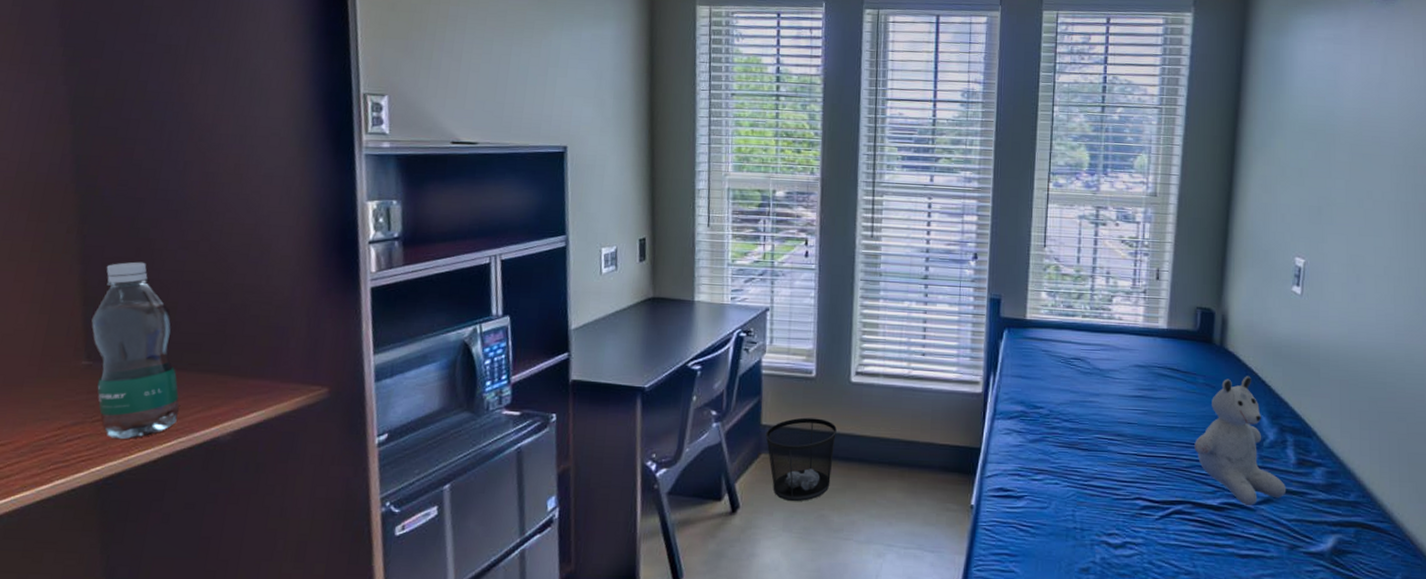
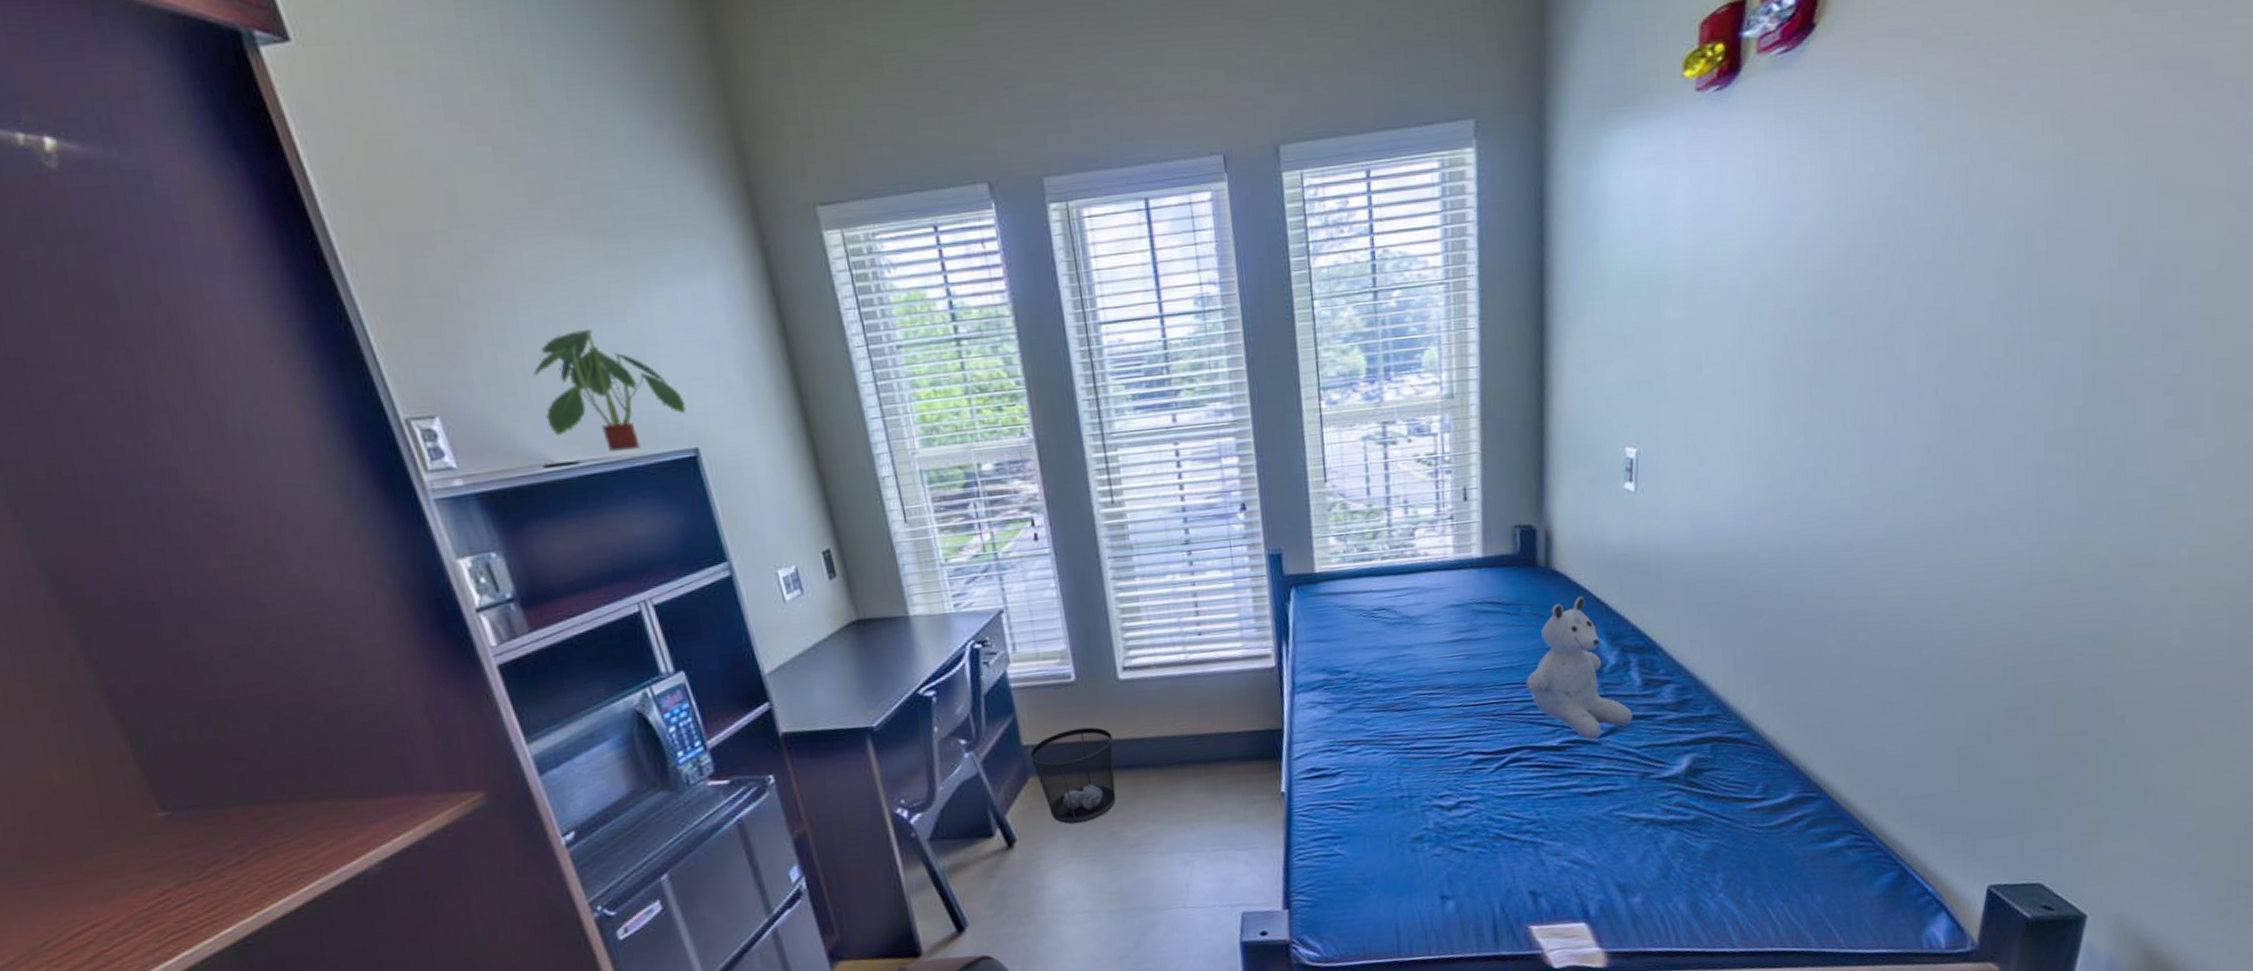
bottle: present [90,261,180,440] -> none [142,681,306,895]
plant: none [462,49,567,140] -> present [532,330,687,451]

